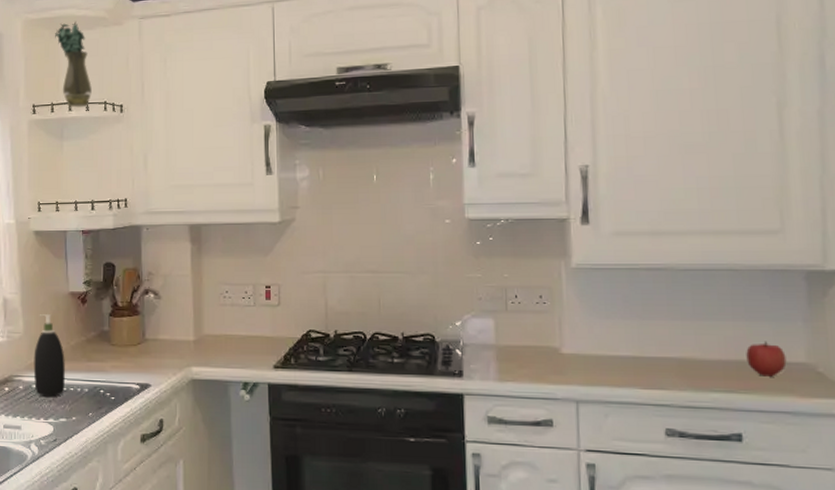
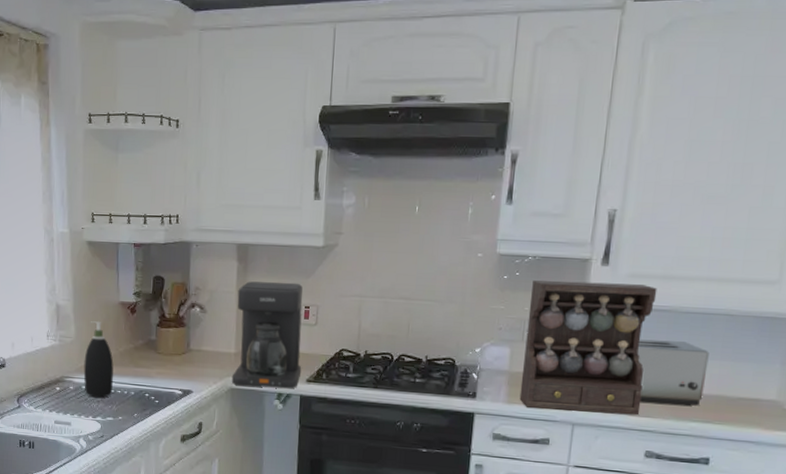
vase: present [55,21,92,108] -> none [113,28,149,120]
coffee maker: none [192,262,268,377] -> present [231,281,303,389]
spice rack: none [508,243,651,388] -> present [519,280,657,415]
toaster: none [636,302,721,374] -> present [637,339,709,406]
fruit: present [746,341,787,377] -> none [725,380,760,411]

